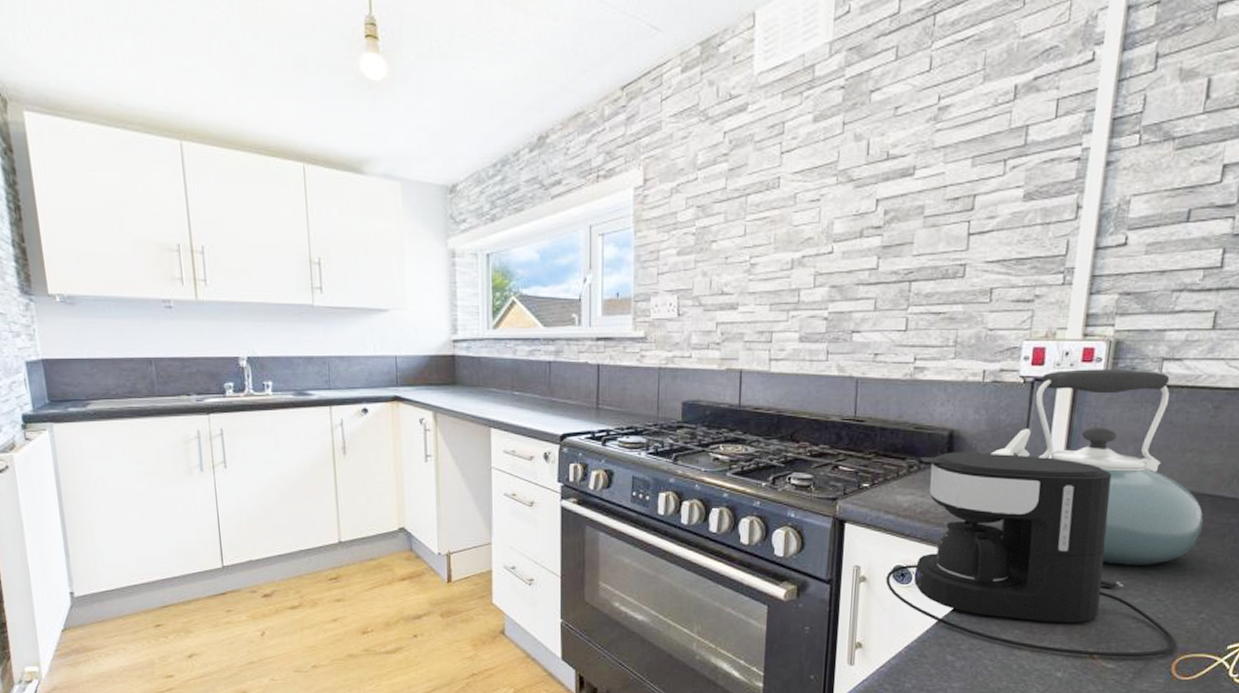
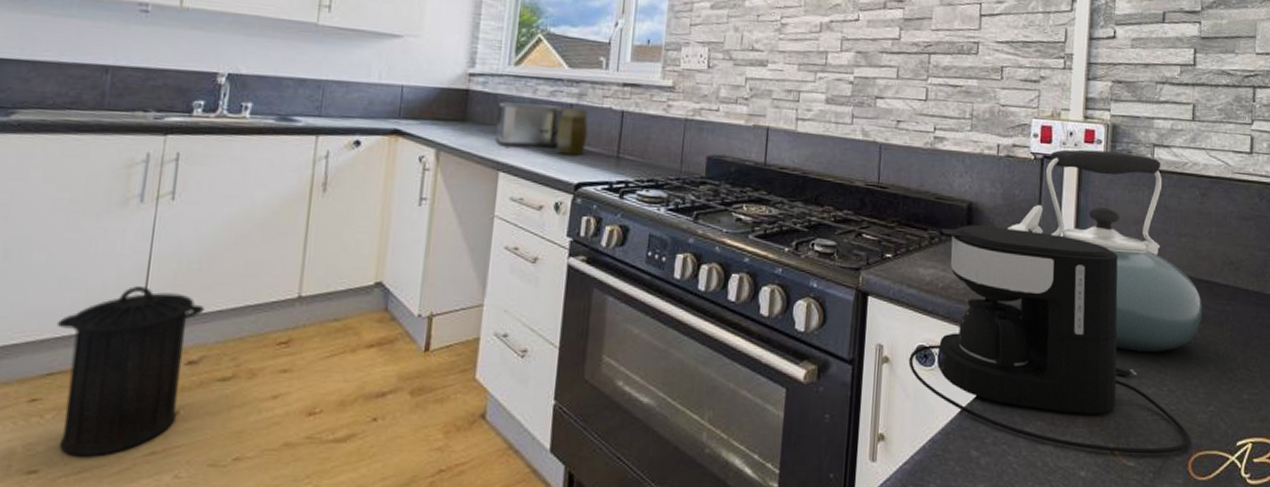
trash can: none [160,538,268,666] -> present [56,286,205,457]
toaster: none [482,364,542,406] -> present [494,102,563,150]
jar: none [539,364,568,410] -> present [556,107,589,156]

